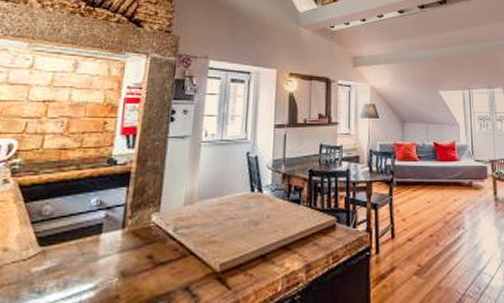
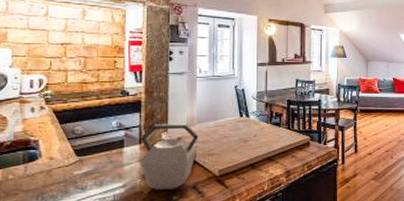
kettle: none [119,201,199,293] -> present [140,124,199,190]

